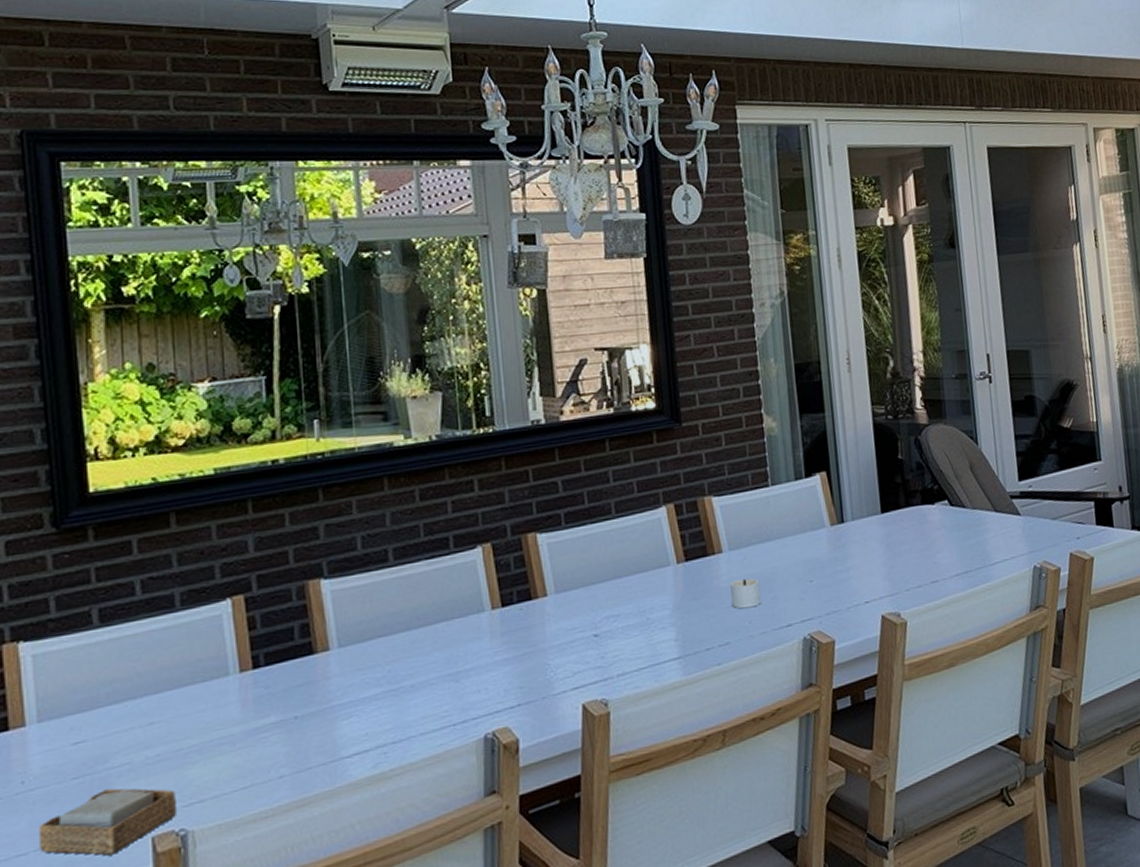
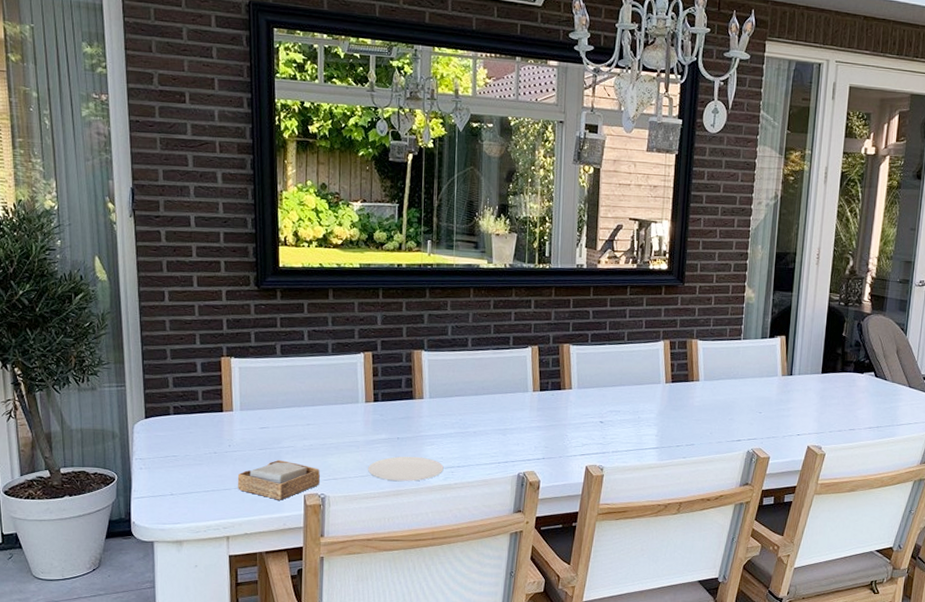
plate: none [252,738,371,787] -> present [368,456,444,482]
candle: present [730,578,762,610] -> none [700,402,723,424]

